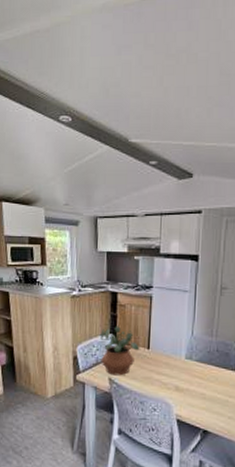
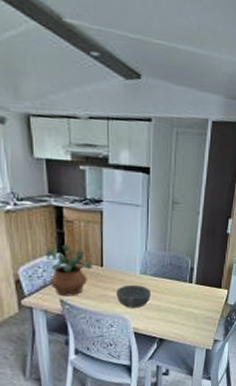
bowl: none [161,369,196,394] -> present [116,284,151,308]

